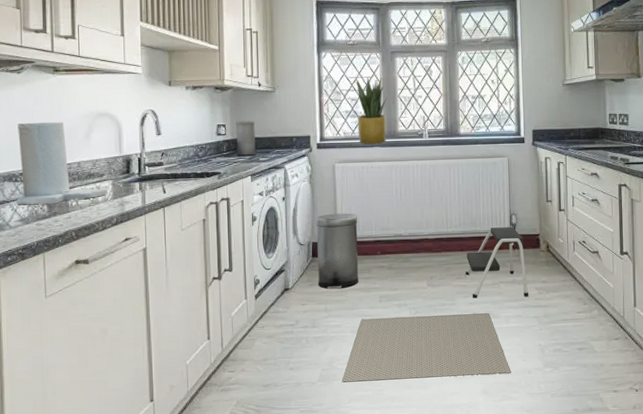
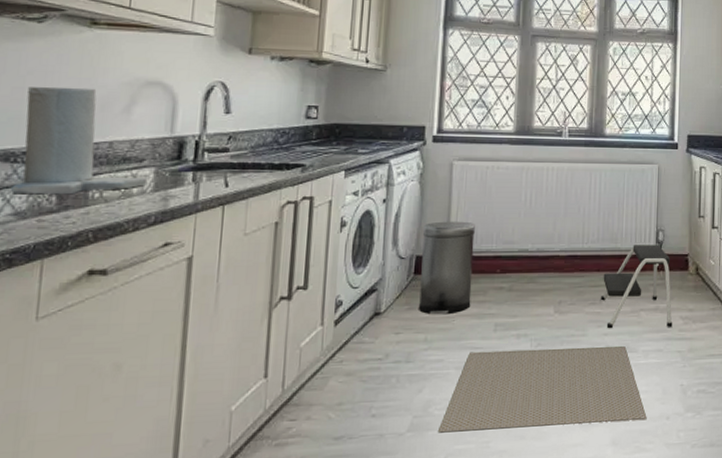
canister: present [236,120,257,156] -> none [329,102,357,146]
planter: present [355,77,388,145] -> none [484,62,525,142]

